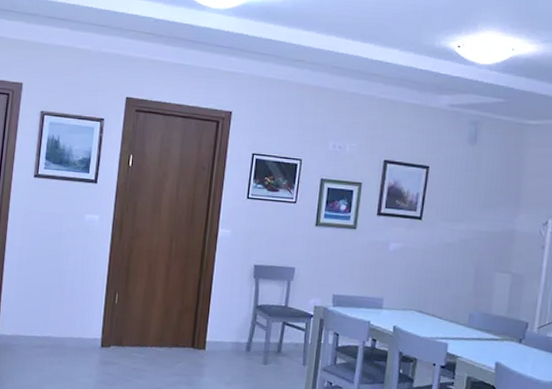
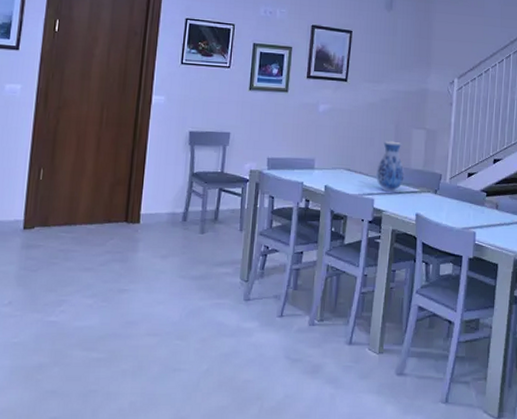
vase: none [451,283,484,338] -> present [376,140,405,192]

